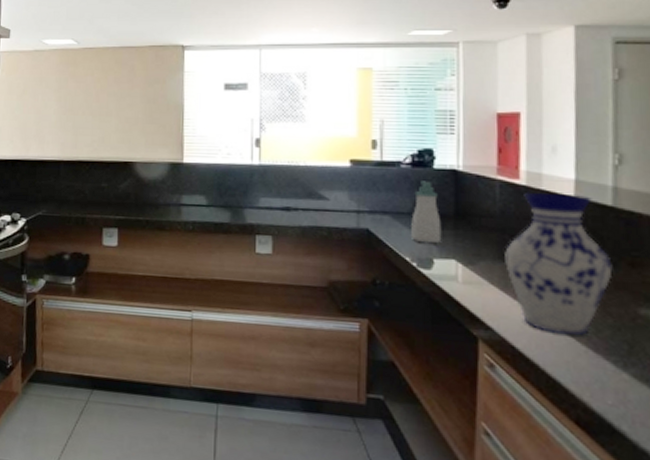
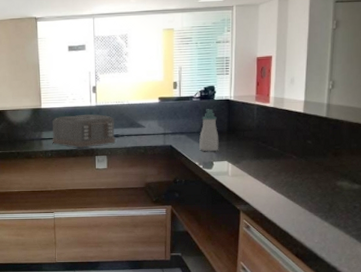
toaster: none [195,175,286,222] -> present [52,114,116,148]
vase: present [505,191,613,335] -> none [258,110,323,202]

